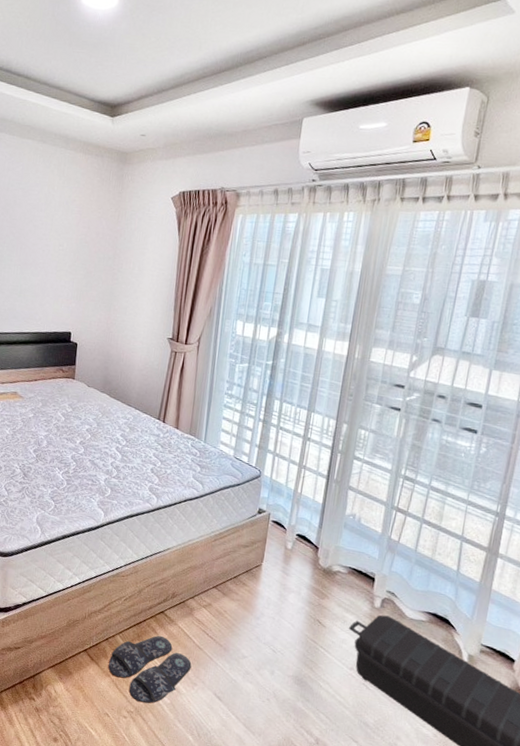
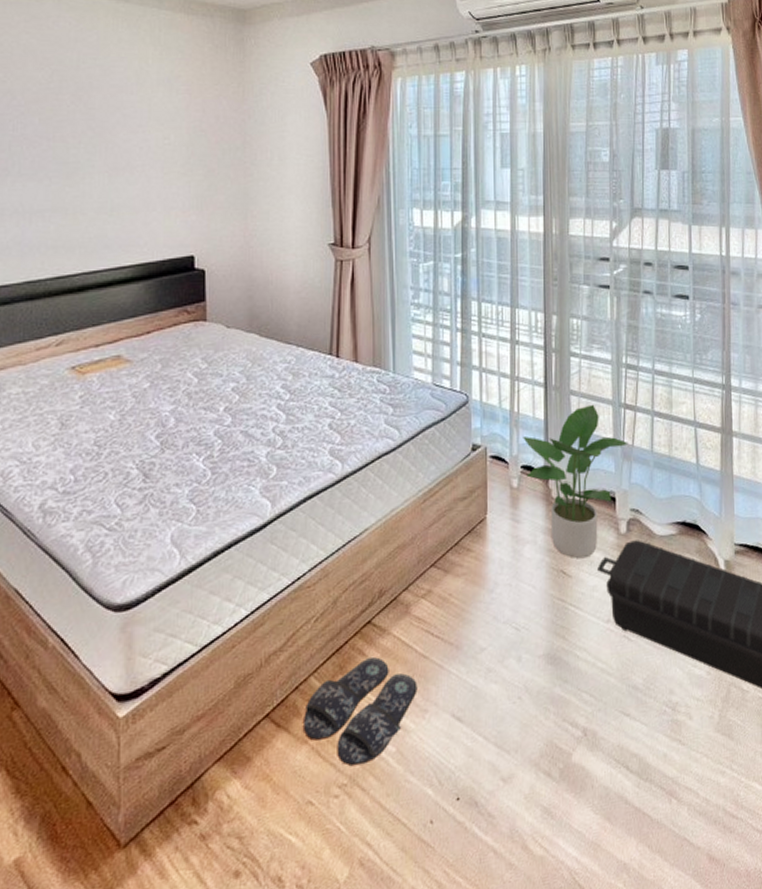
potted plant: none [300,501,395,617] -> present [523,404,629,559]

